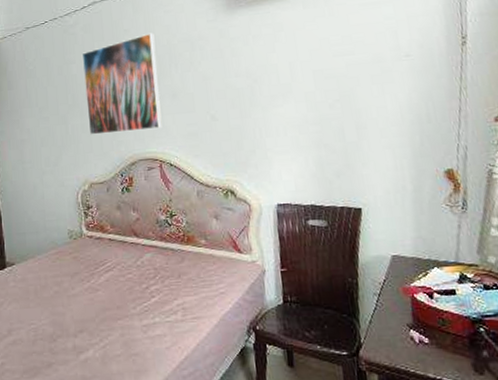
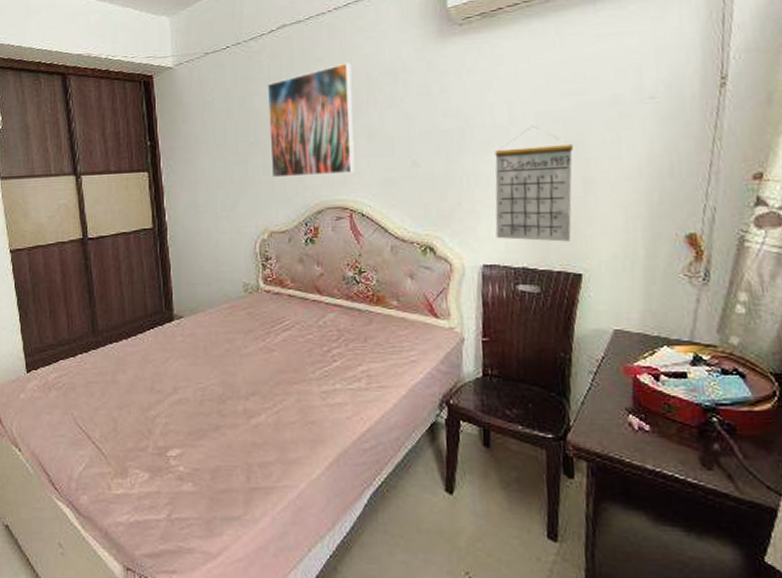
calendar: none [280,82,350,181] -> present [494,125,574,242]

